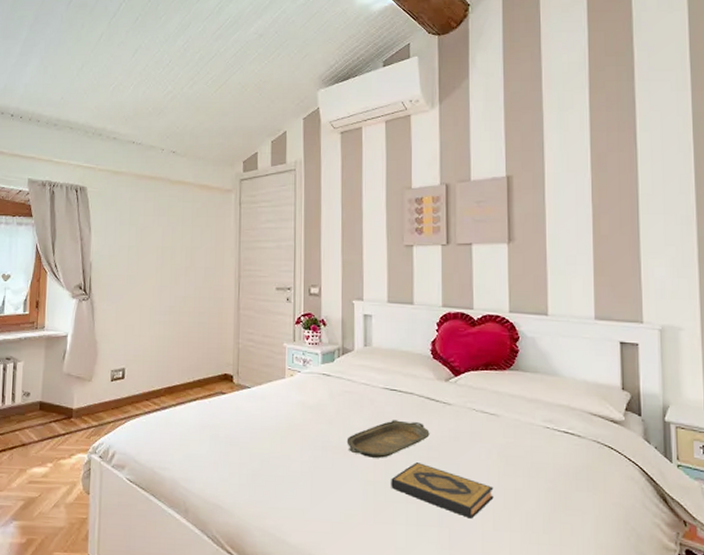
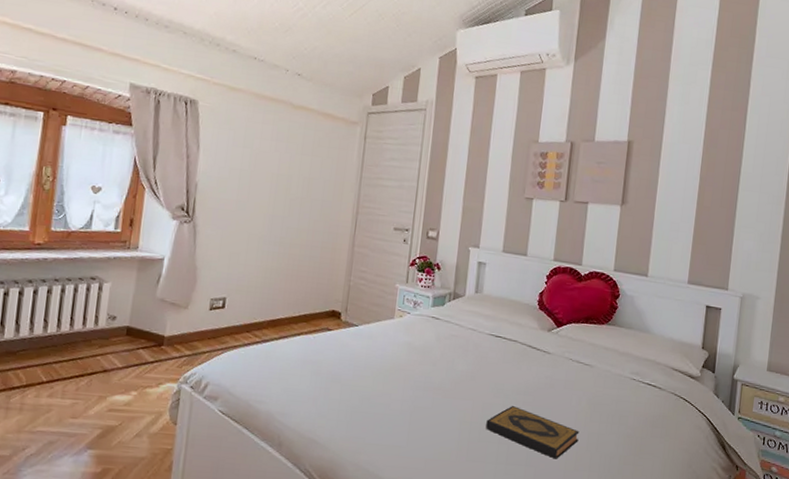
serving tray: present [346,420,430,458] -> none [448,365,528,401]

